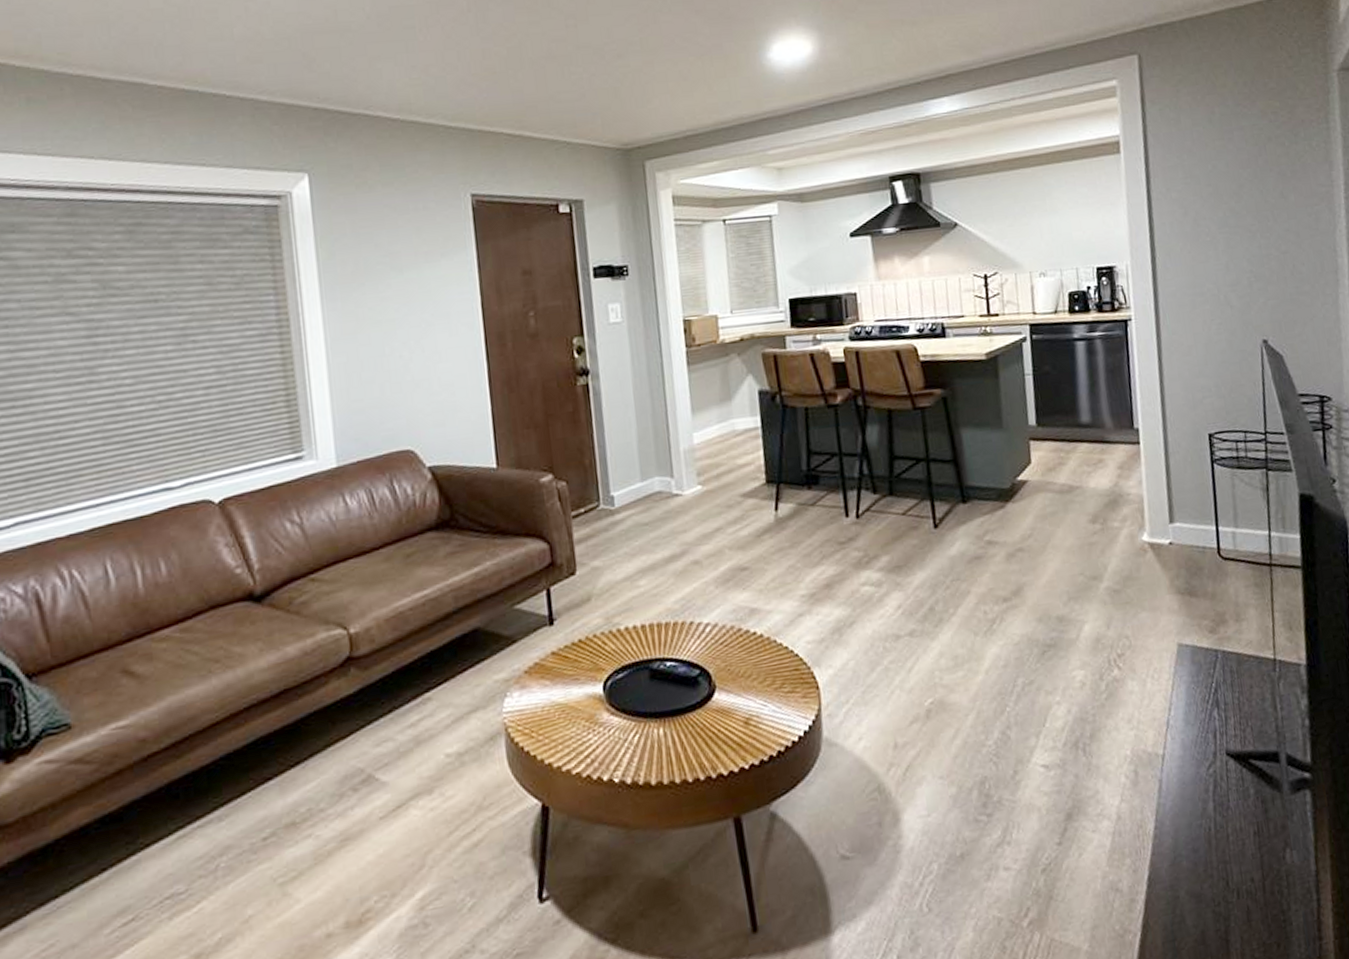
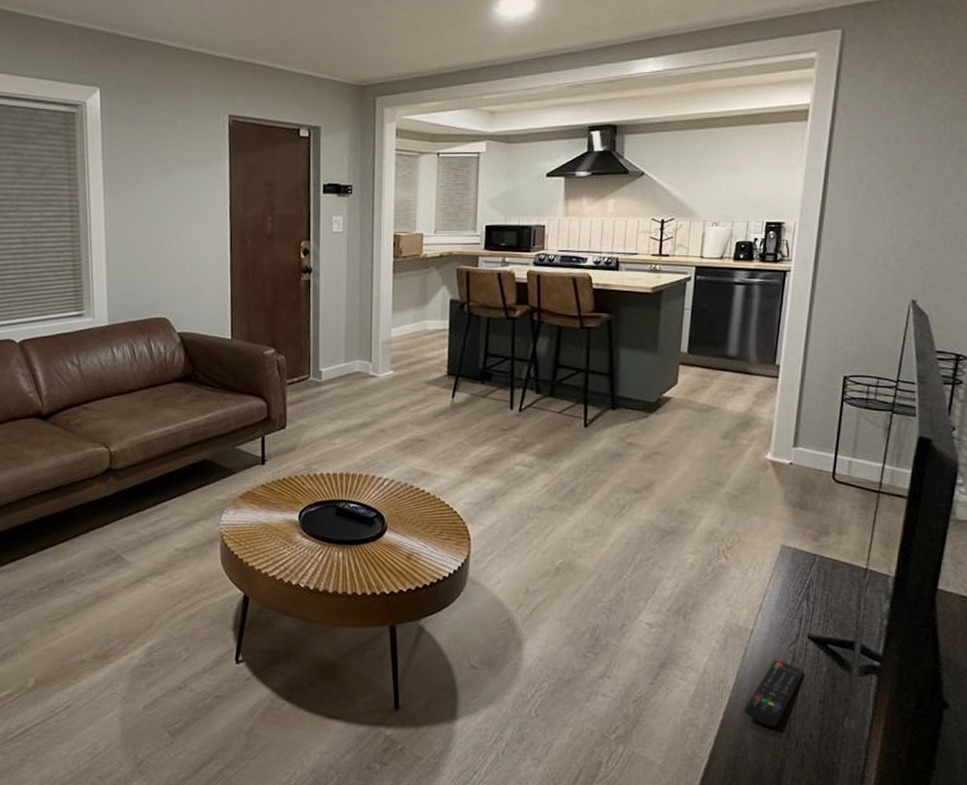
remote control: none [1171,788,1230,877] -> present [744,659,804,727]

